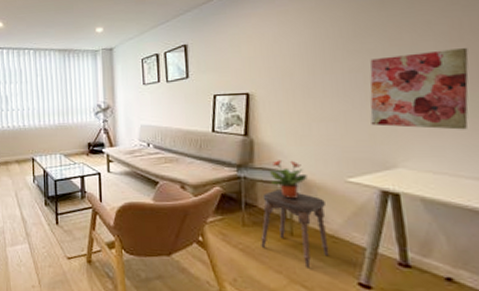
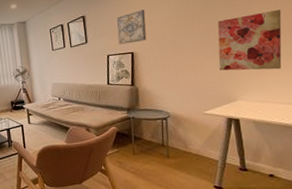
wall art: none [228,40,268,83] -> present [117,9,147,45]
stool: present [260,190,329,268] -> none [146,124,194,180]
potted plant: present [269,160,308,199] -> none [150,101,178,130]

